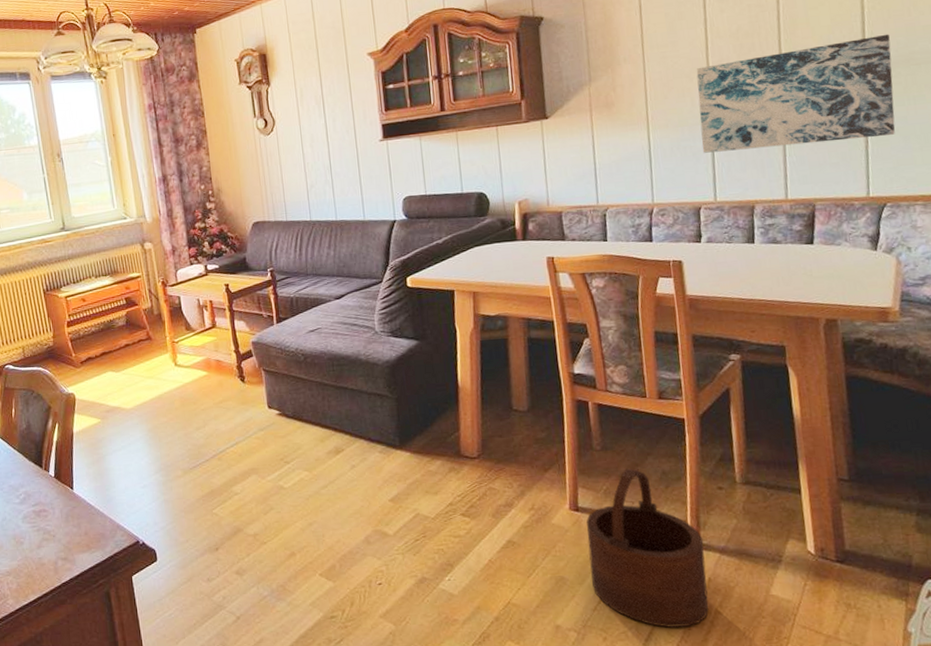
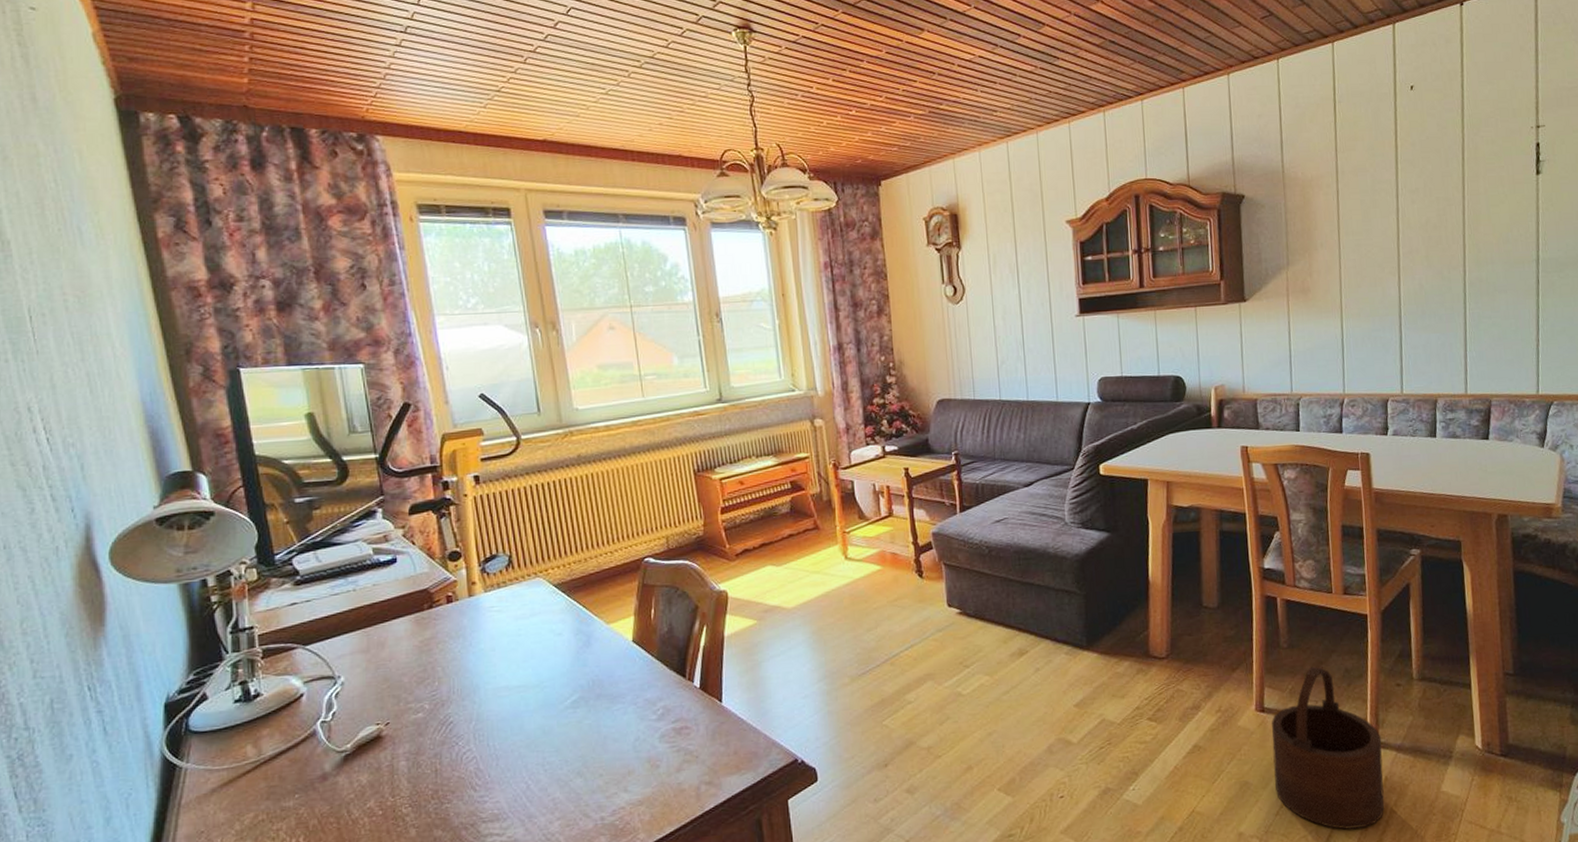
wall art: present [696,34,895,153] -> none [1388,235,1563,345]

